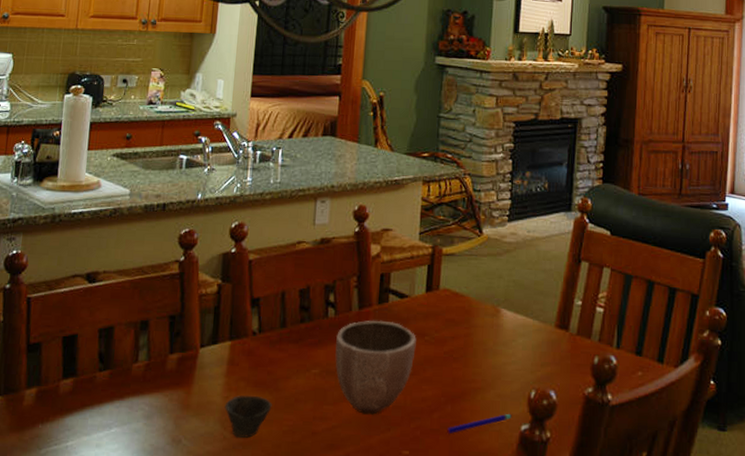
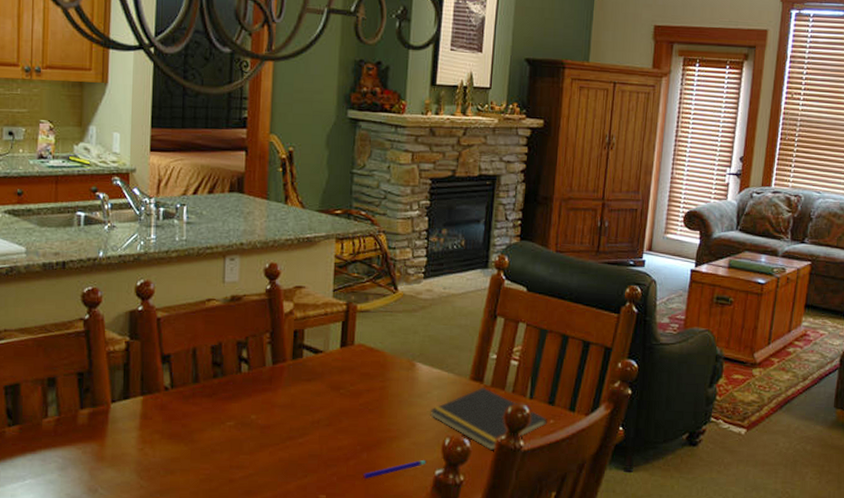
cup: present [224,395,272,438] -> none [140,447,188,486]
decorative bowl: present [335,320,416,415] -> none [250,375,332,463]
notepad: none [515,335,635,405] -> present [430,387,547,451]

